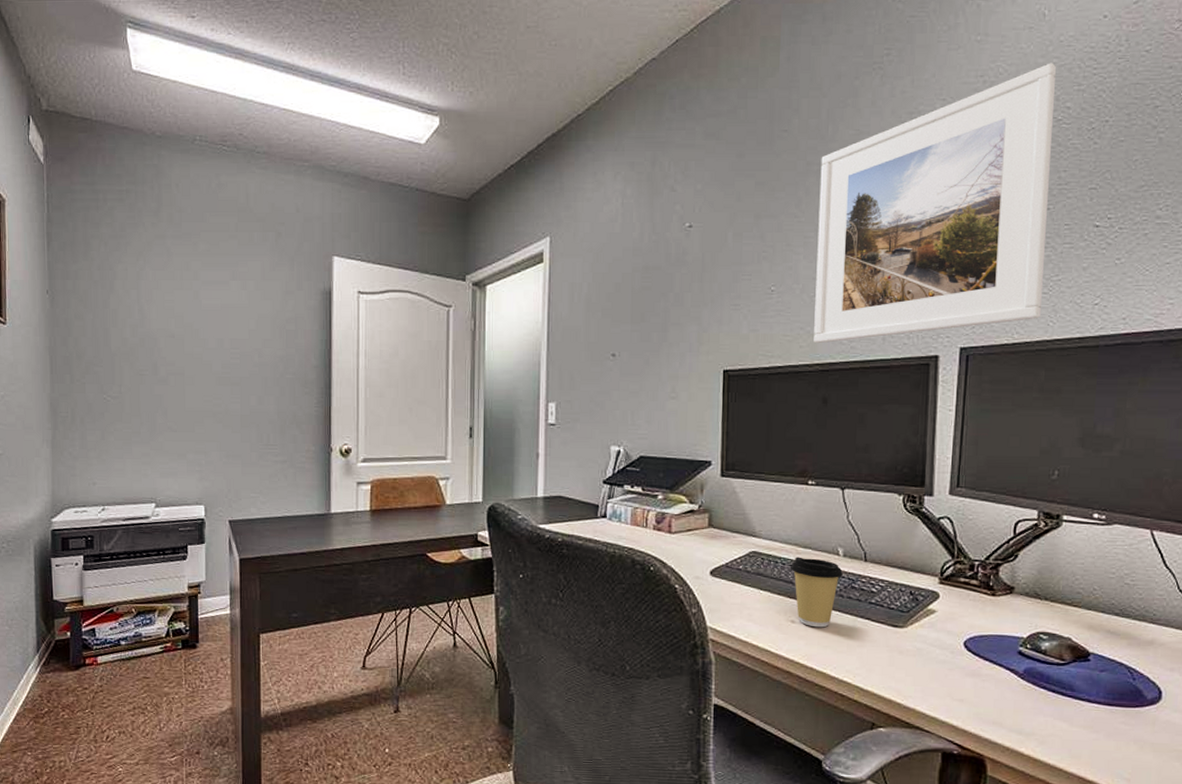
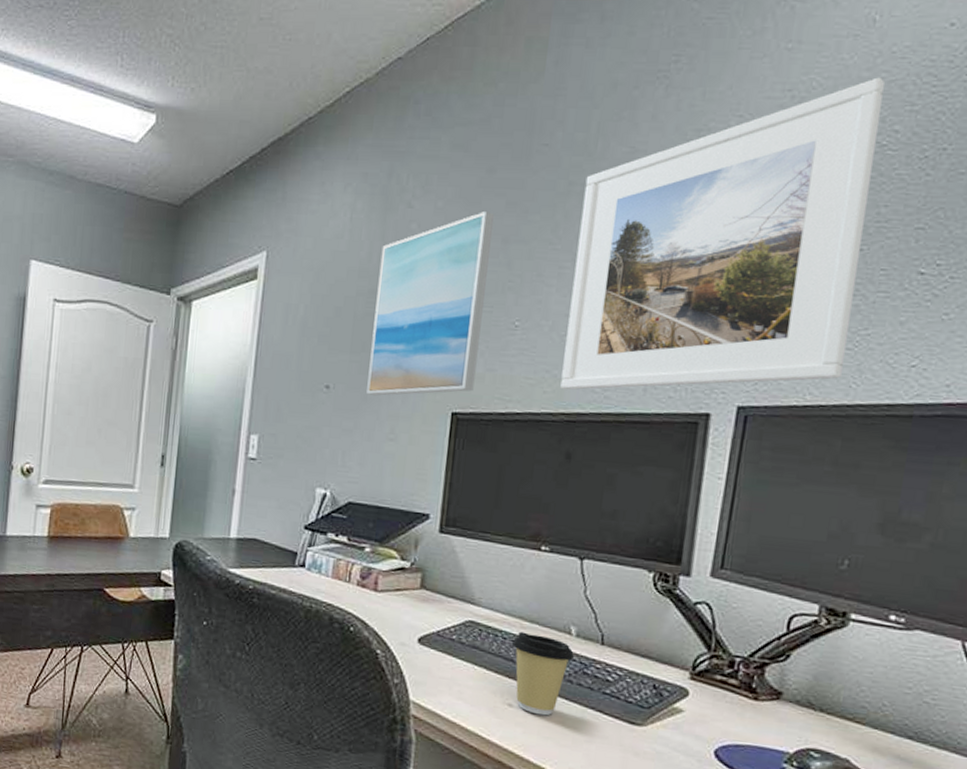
wall art: none [648,191,747,360] -> present [366,210,495,396]

